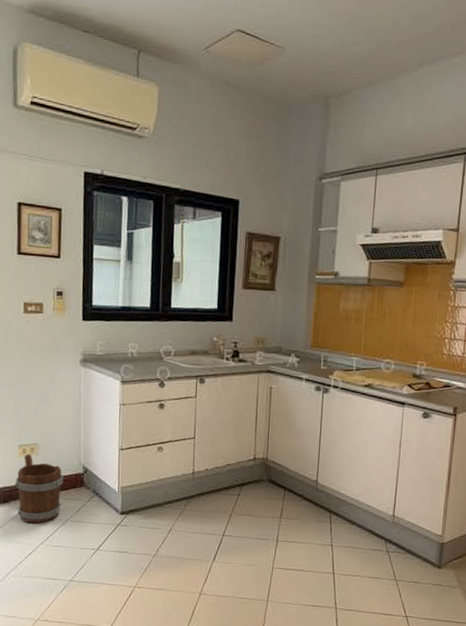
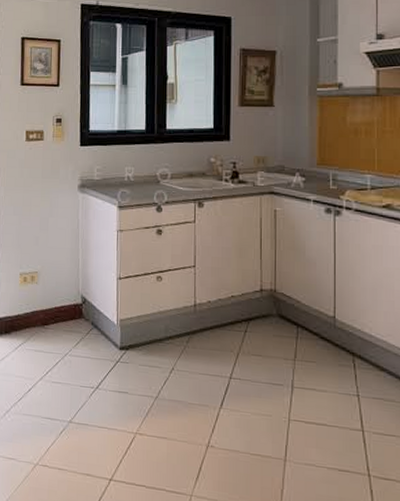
bucket: present [14,453,64,524] -> none [15,282,63,357]

